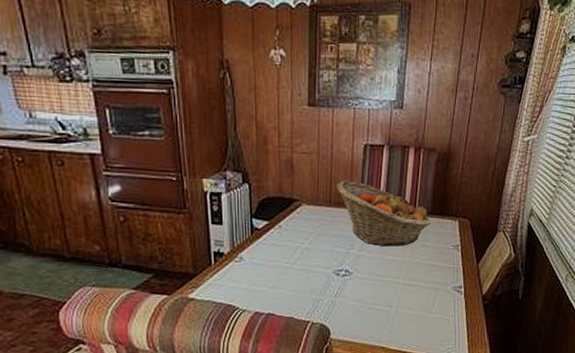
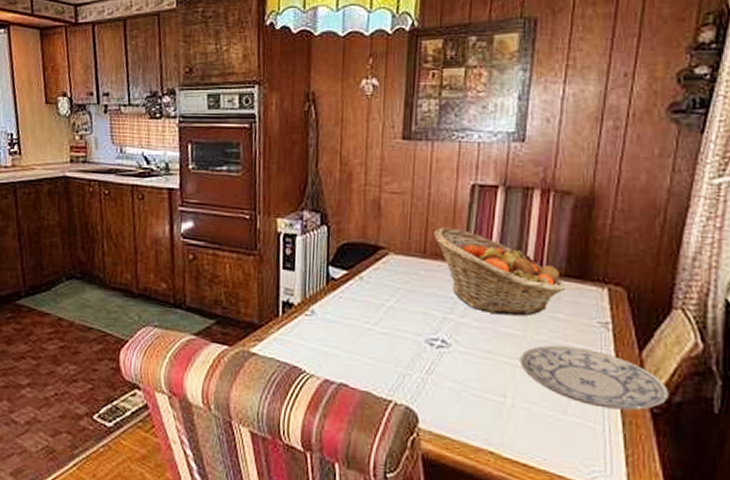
plate: none [400,264,494,305] -> present [519,345,669,411]

